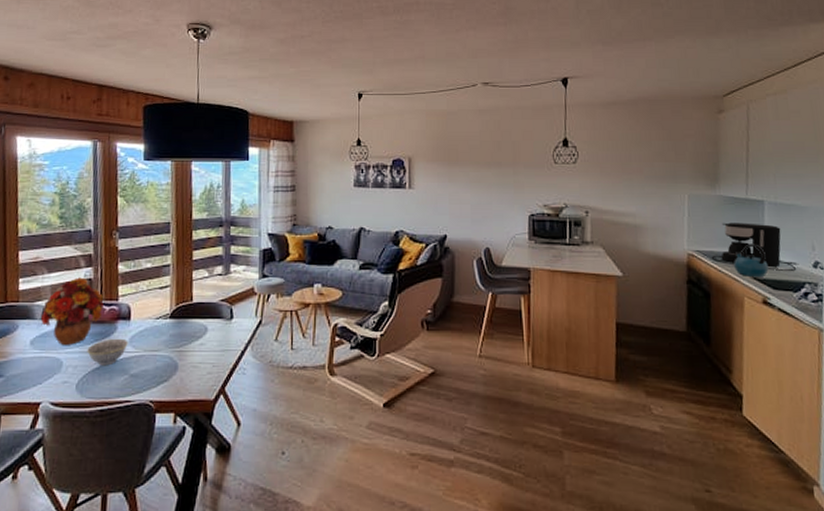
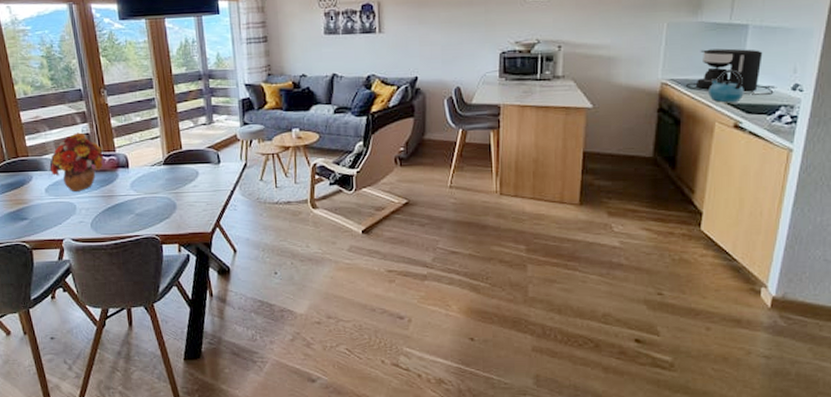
bowl: present [87,338,128,366] -> none [95,184,130,208]

